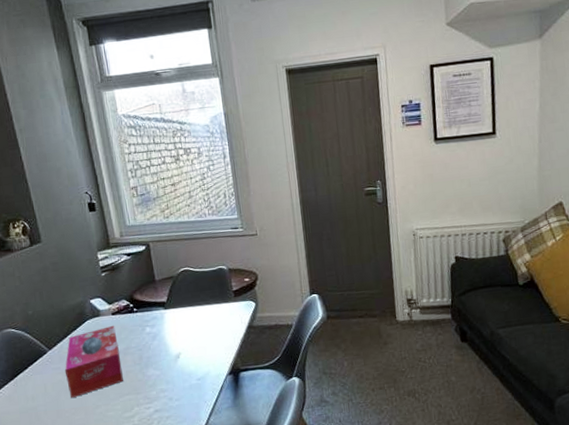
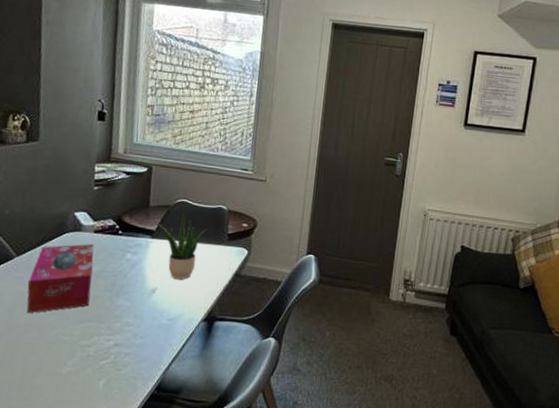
potted plant: none [166,280,213,342] -> present [156,213,208,280]

